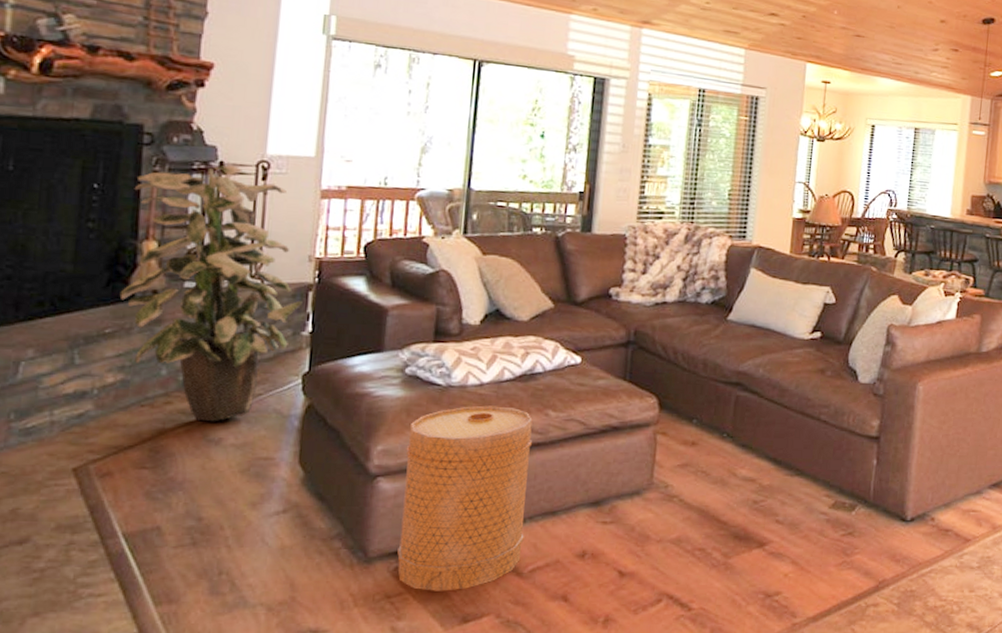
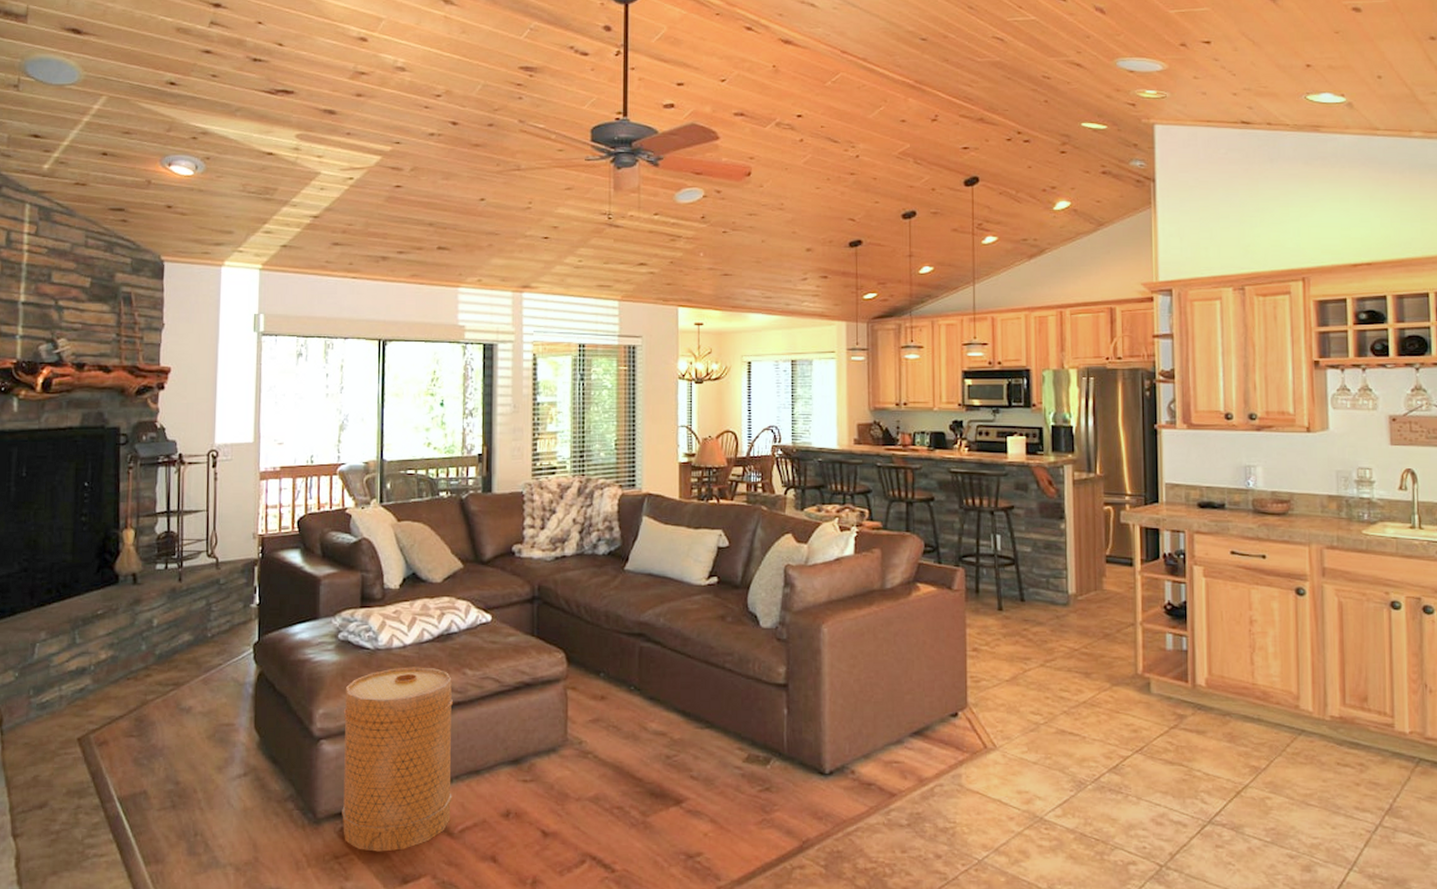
indoor plant: present [119,165,303,422] -> none [107,456,250,692]

